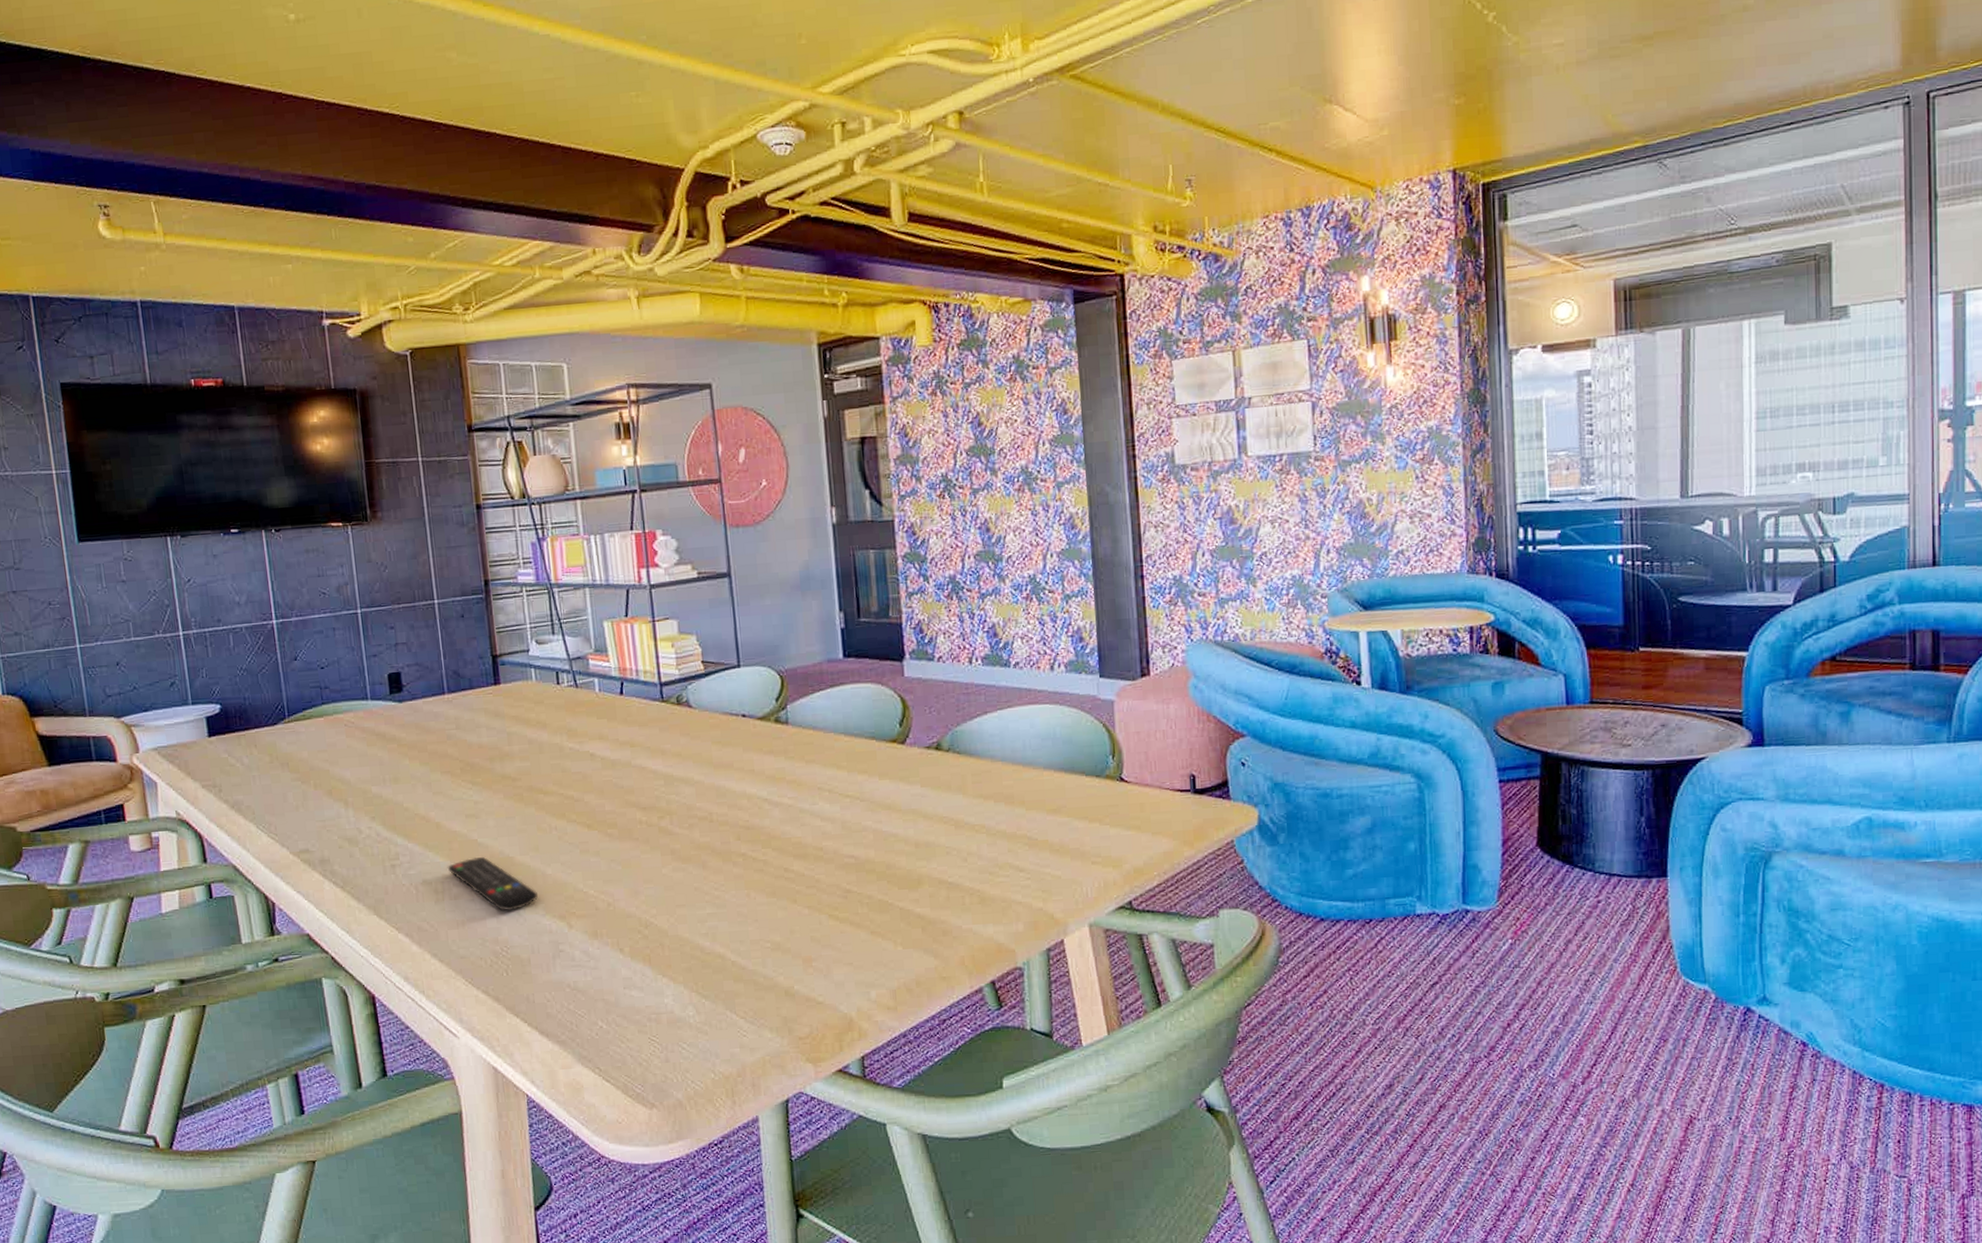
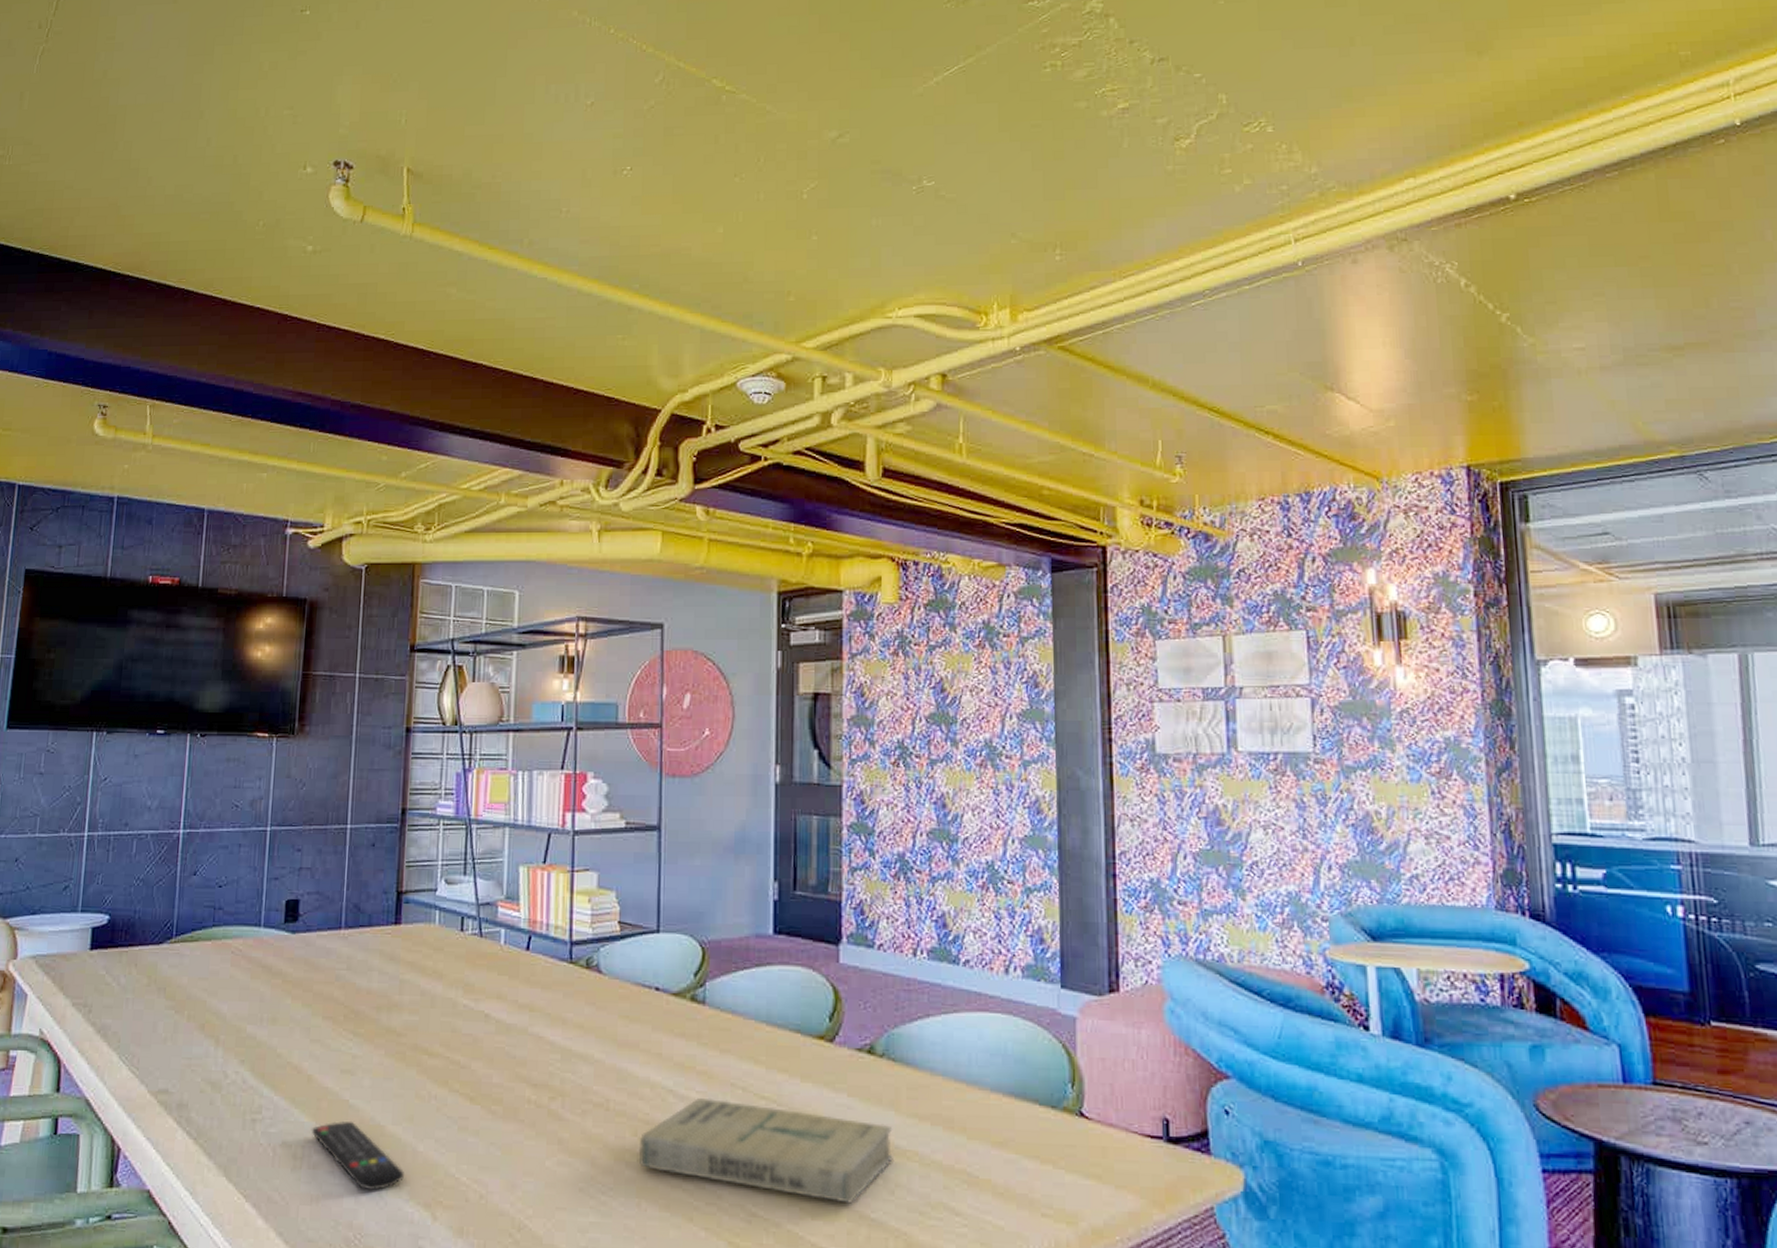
book: none [743,801,964,873] -> present [638,1097,893,1204]

